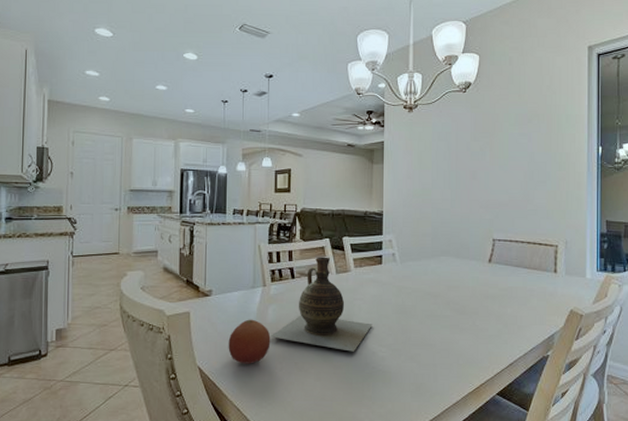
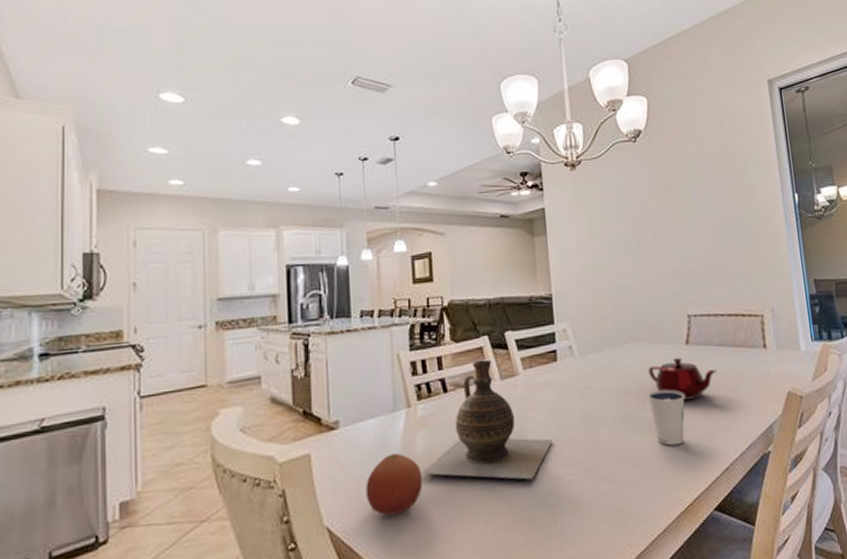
dixie cup: none [452,297,482,341] -> present [648,390,685,446]
teapot: none [455,272,513,307] -> present [648,357,718,401]

